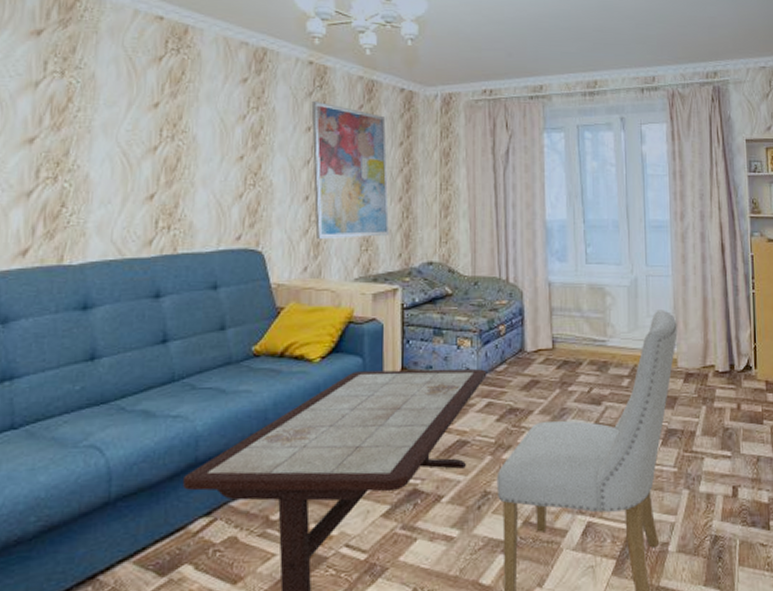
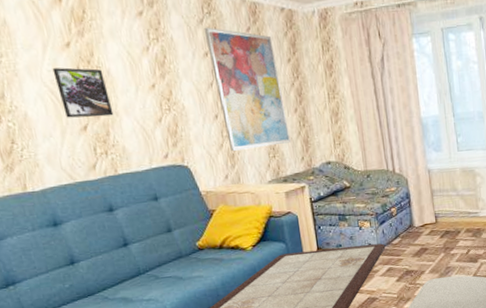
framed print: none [131,128,189,186] -> present [52,67,114,118]

